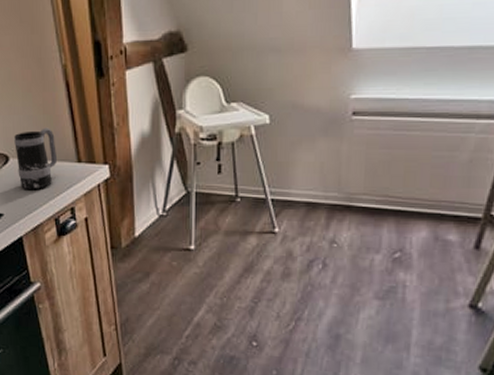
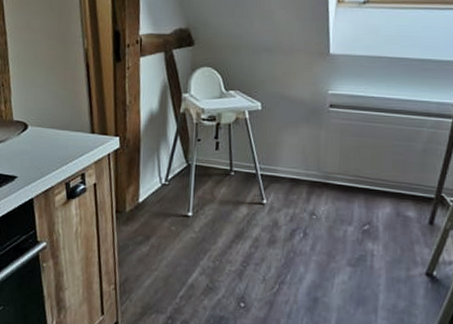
mug: present [14,127,57,189] -> none [34,101,73,156]

